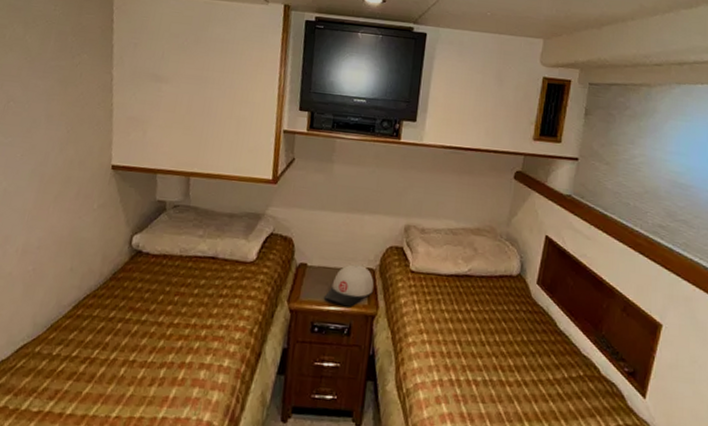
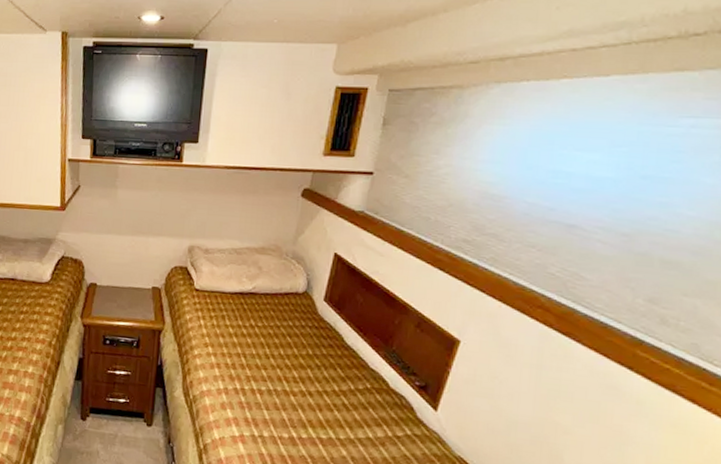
baseball cap: present [323,264,374,307] -> none [113,284,160,323]

